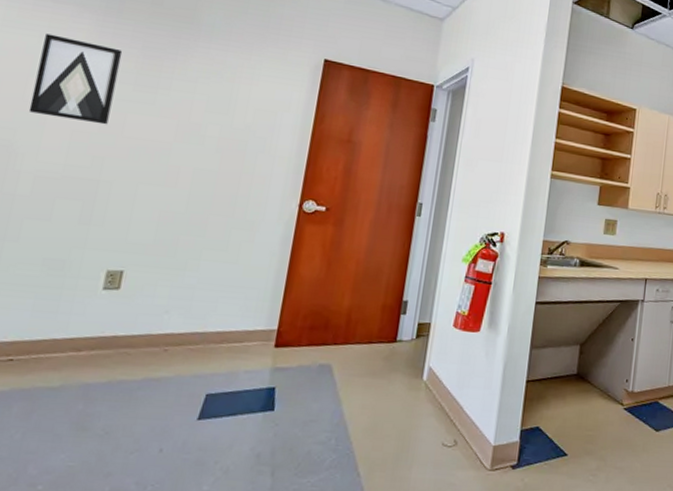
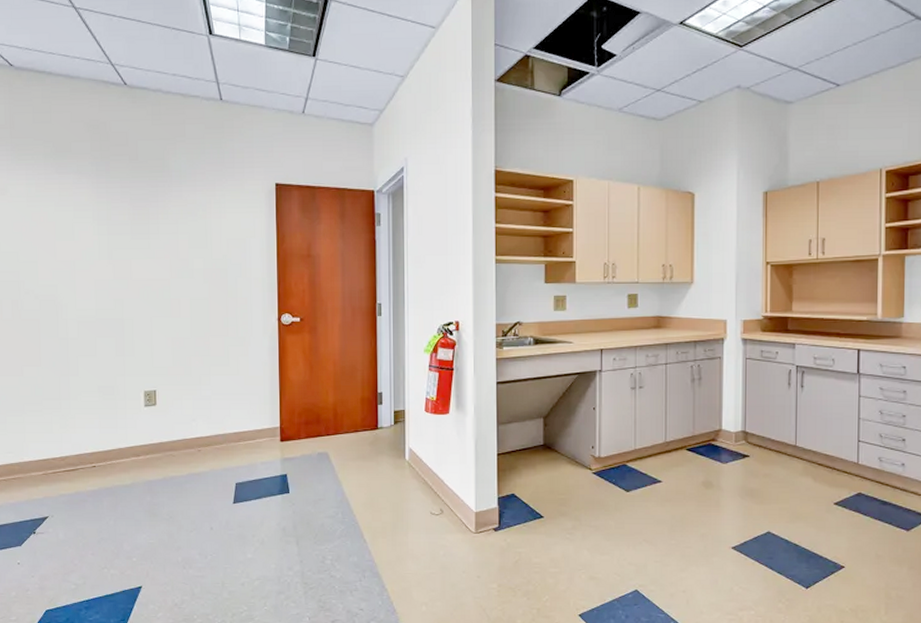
wall art: present [28,33,123,125] -> none [59,202,119,272]

